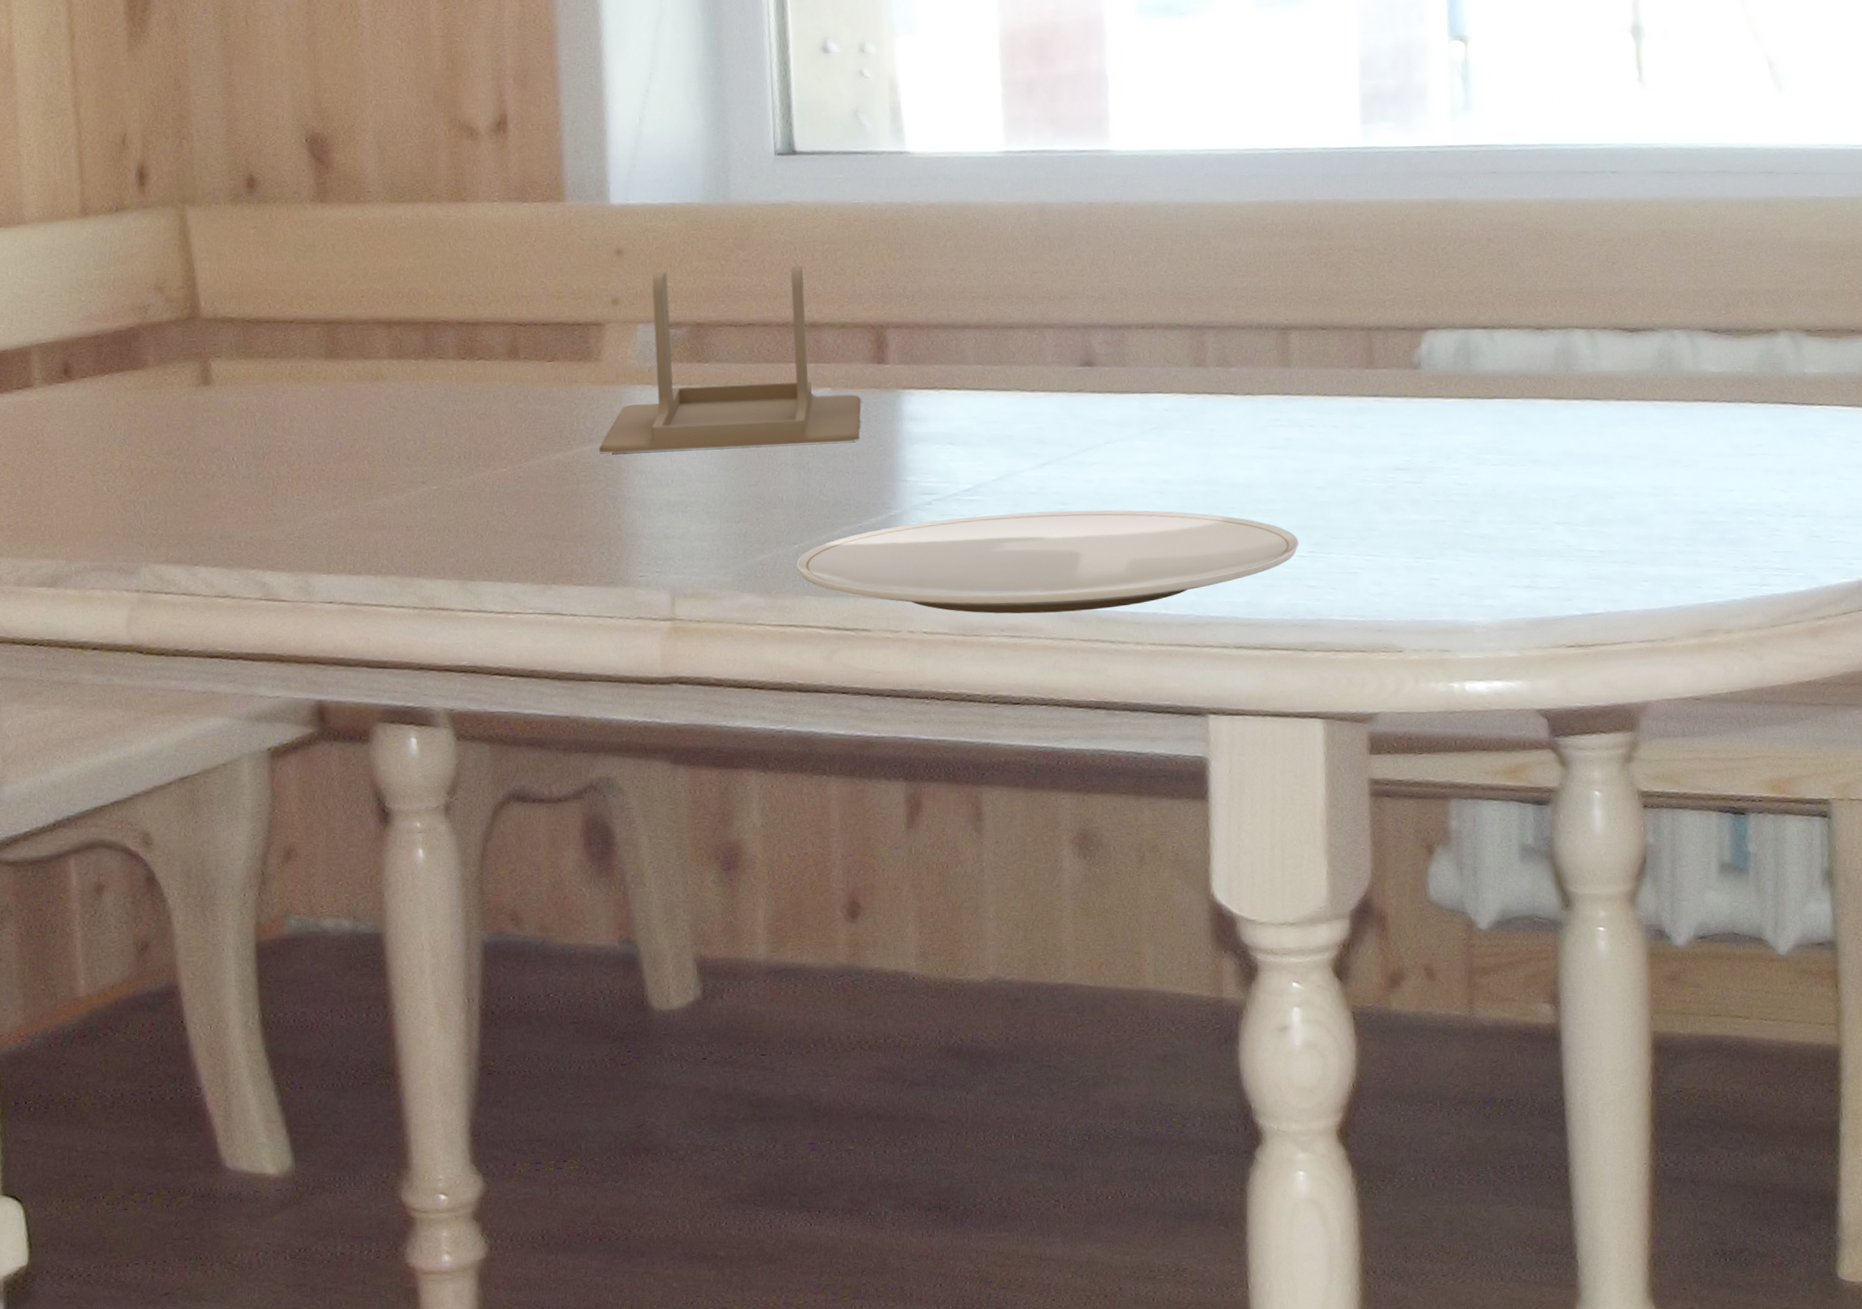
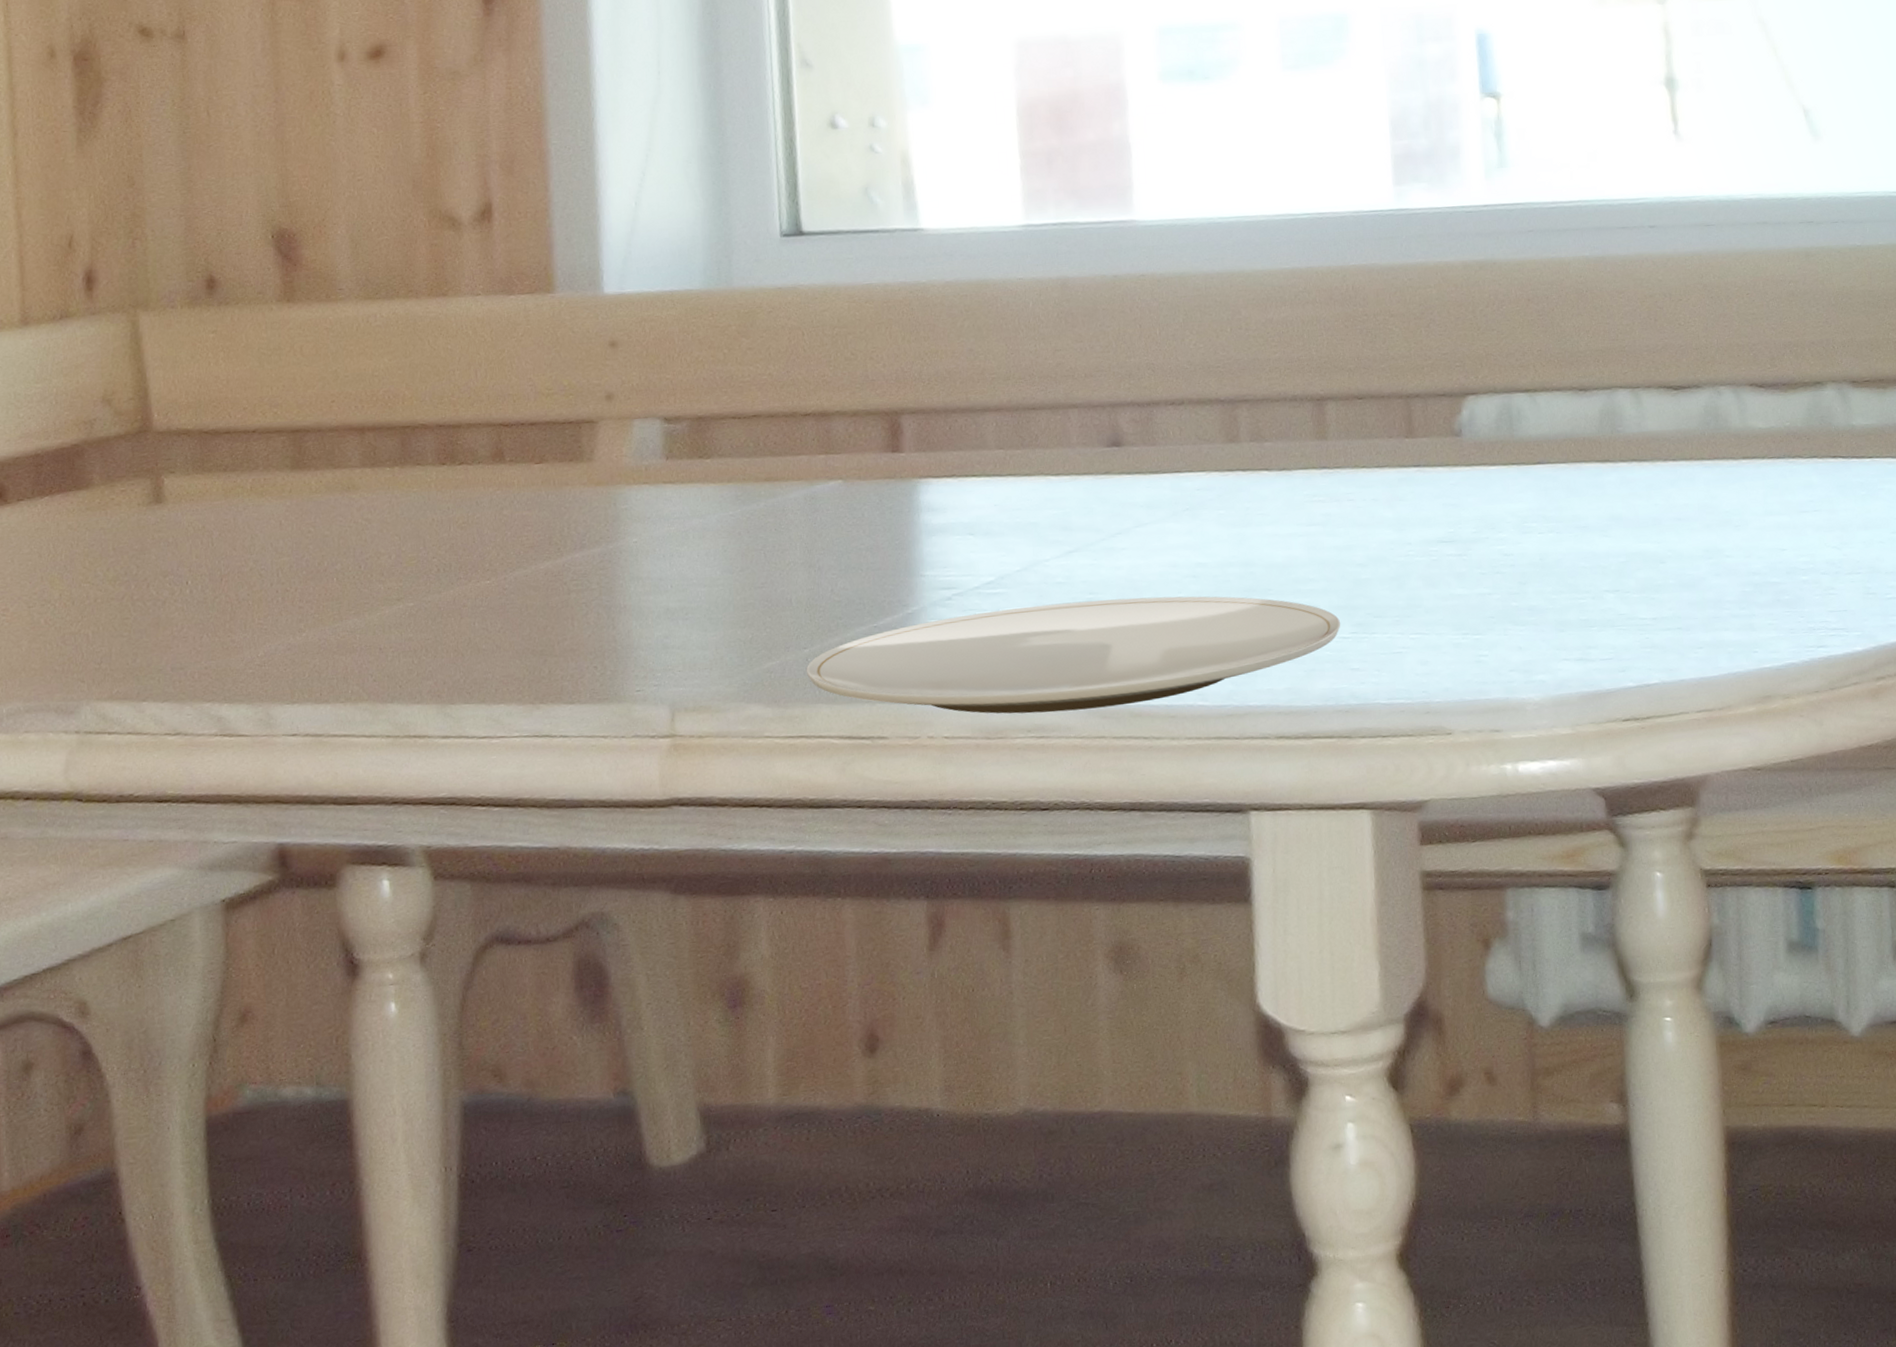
napkin holder: present [599,266,862,453] -> none [592,352,875,559]

